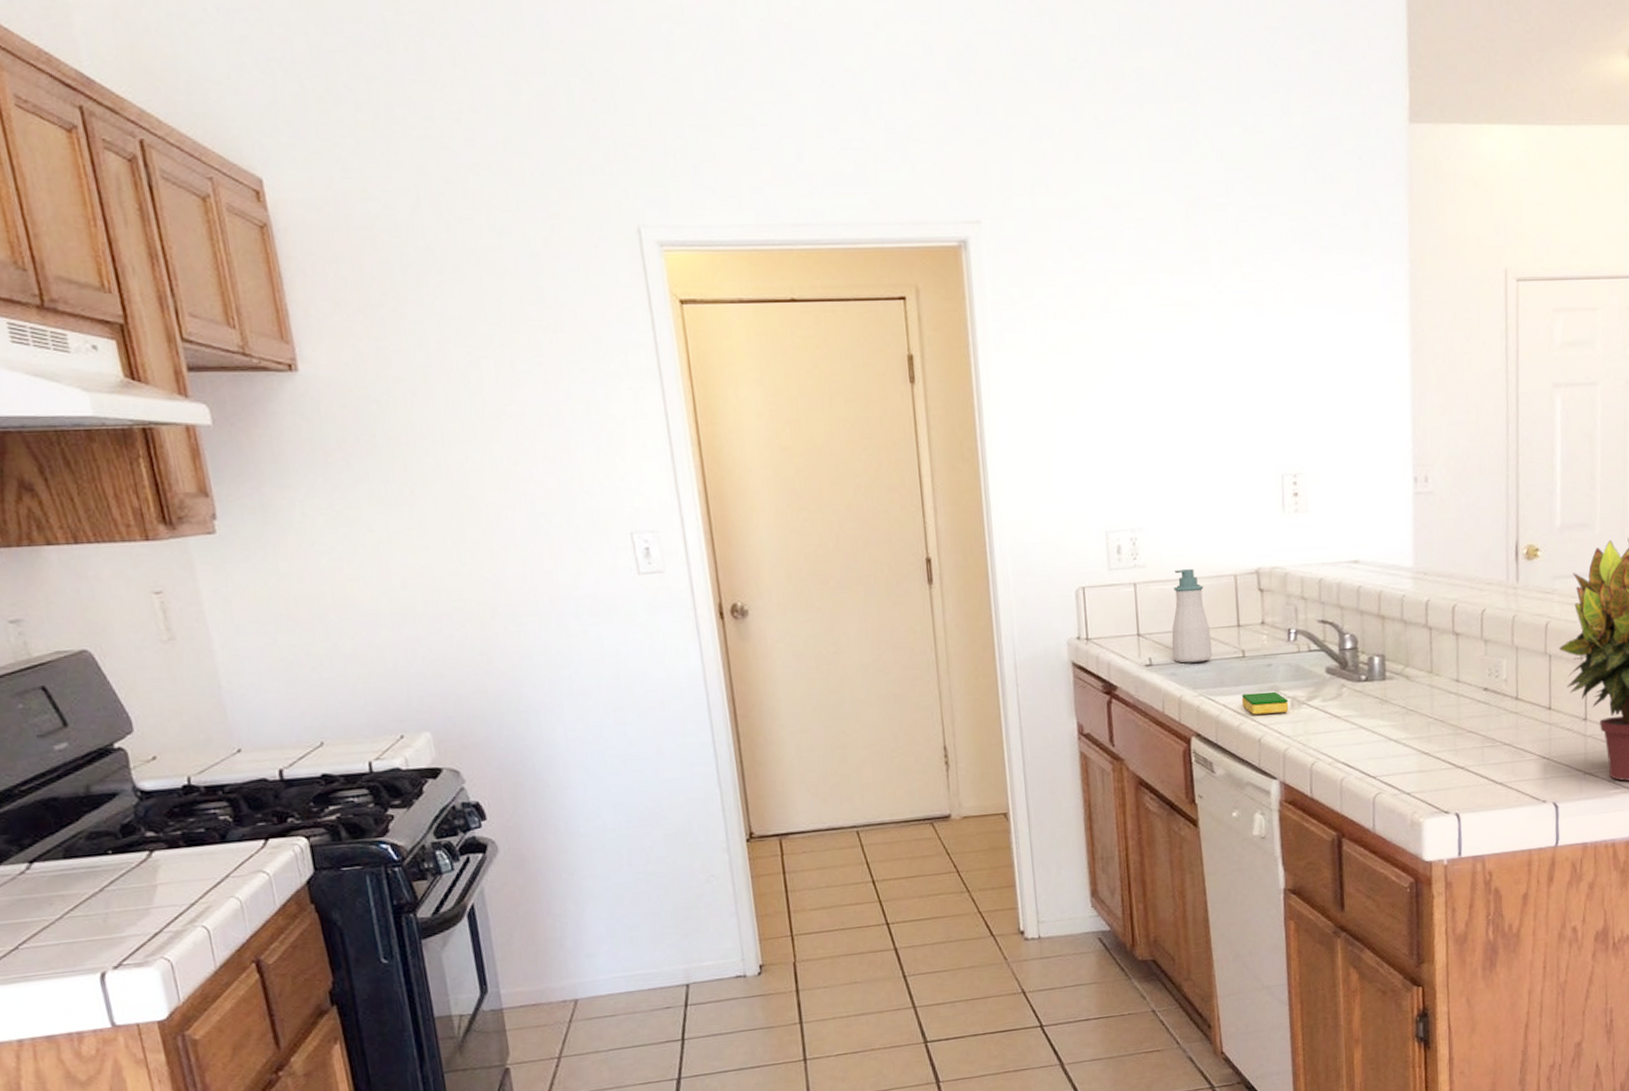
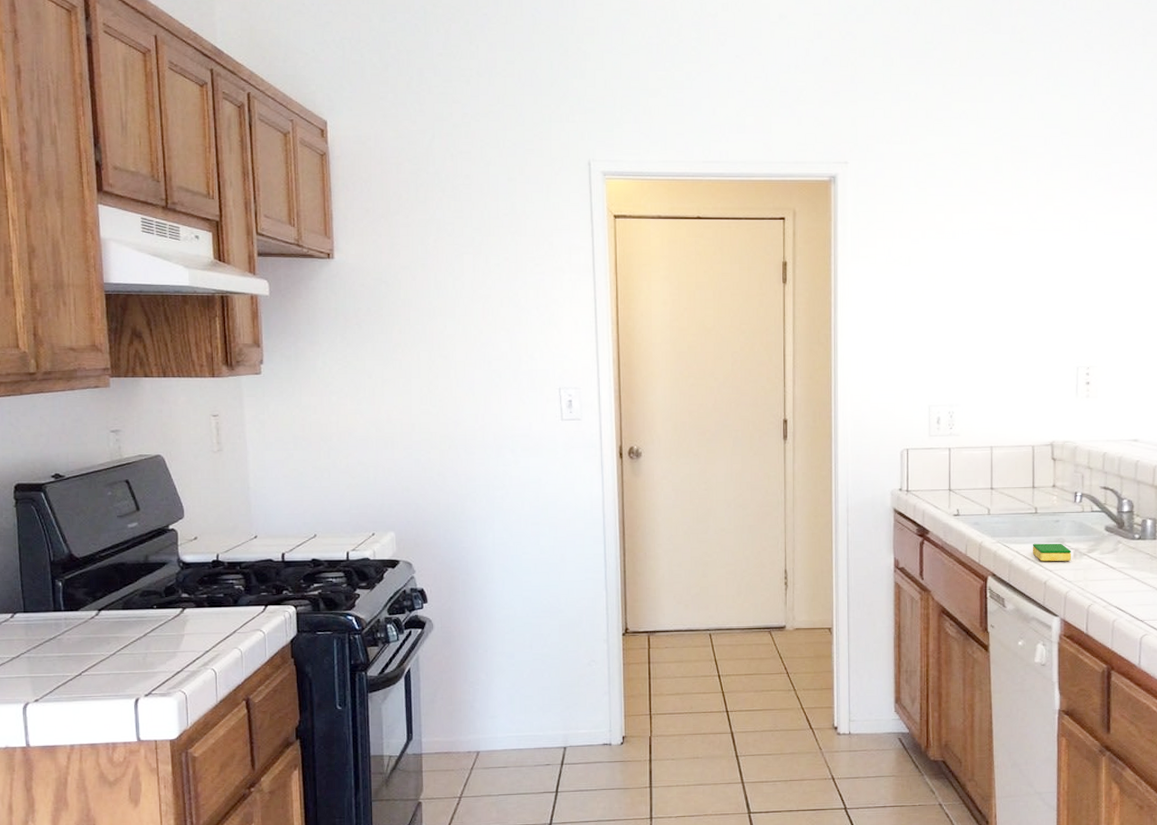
soap bottle: present [1171,569,1212,663] -> none [977,439,1009,515]

